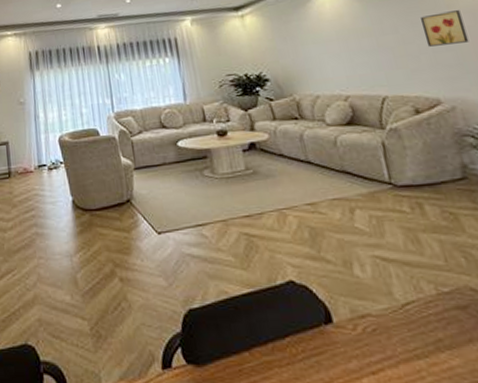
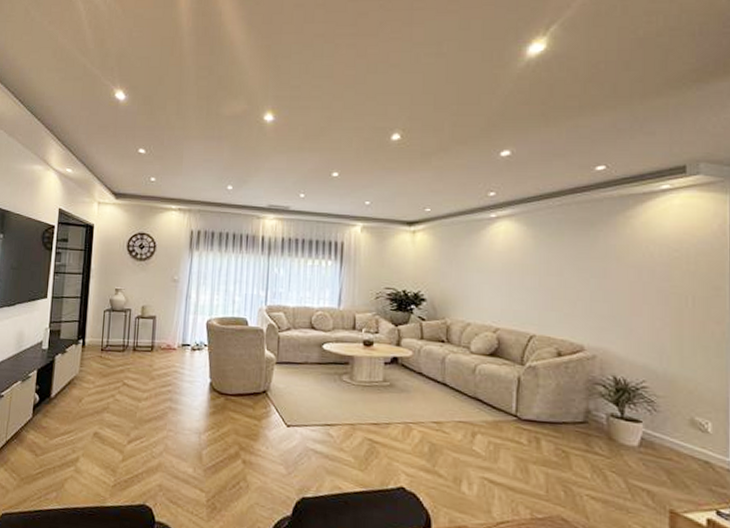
wall art: present [420,10,469,47] -> none [586,263,628,297]

